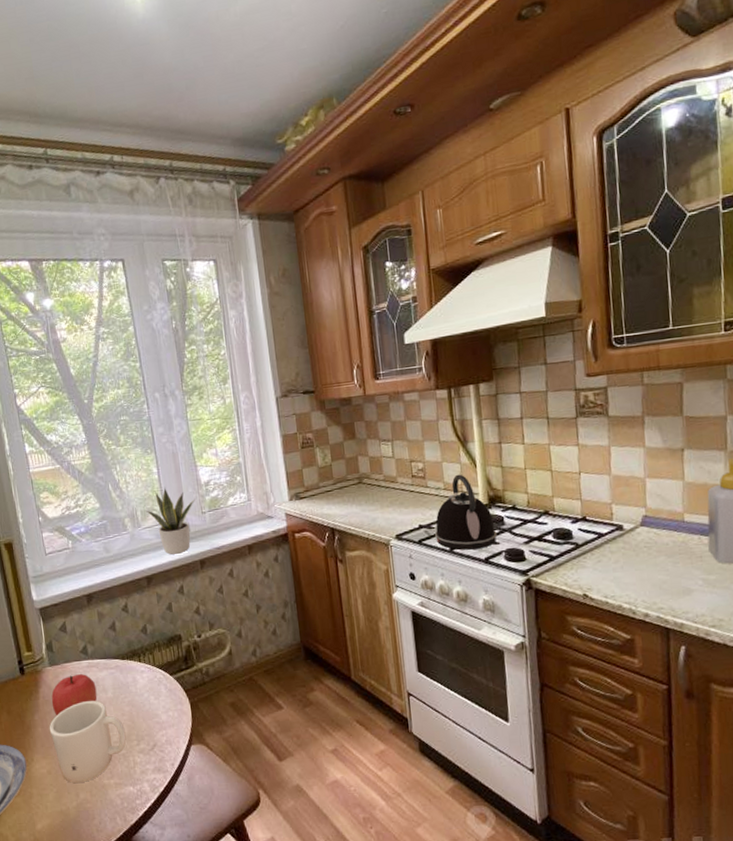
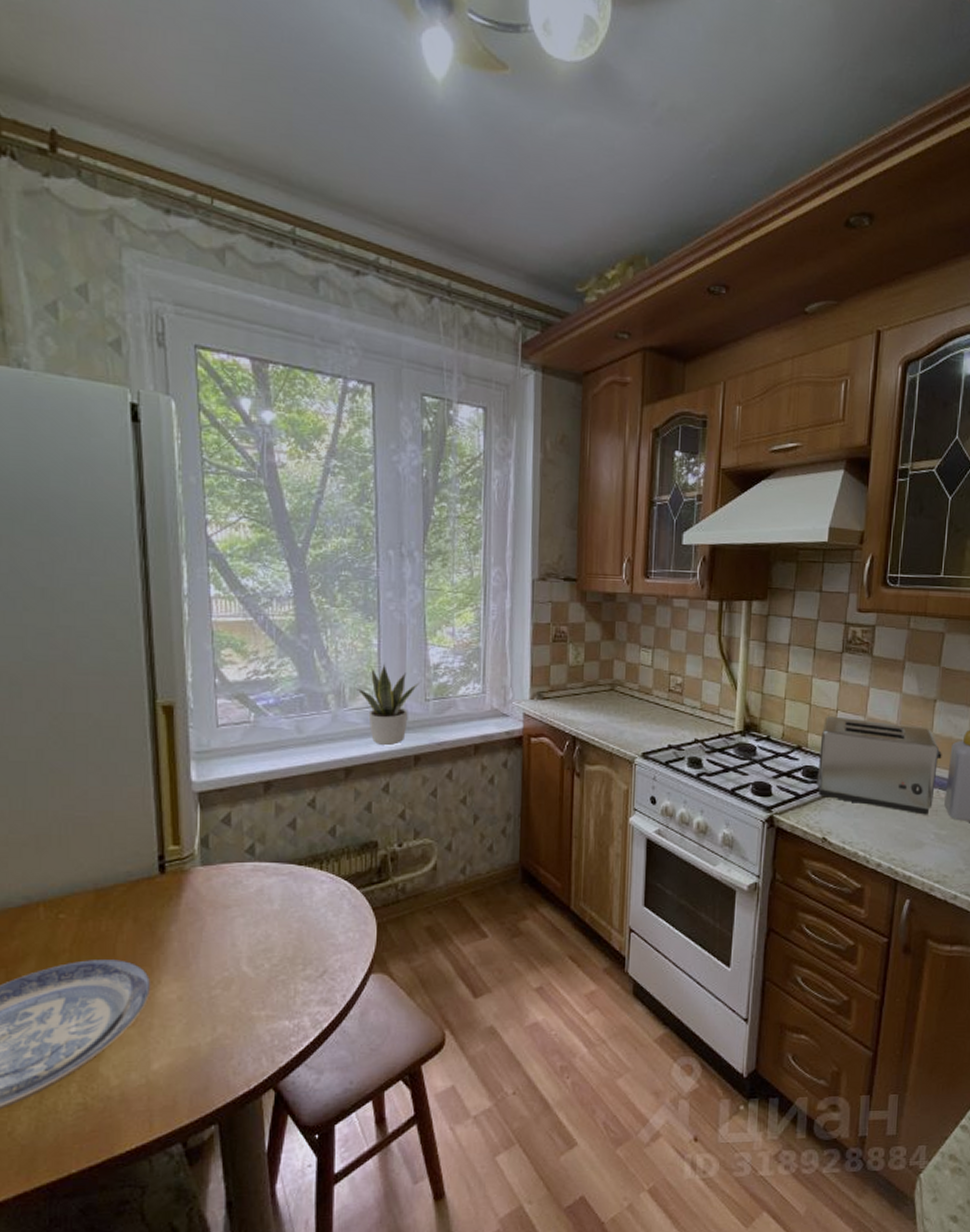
mug: present [49,701,127,784] -> none [188,913,290,1014]
fruit: present [51,673,98,716] -> none [196,877,260,928]
kettle: present [435,474,497,550] -> none [684,695,747,778]
toaster: none [567,477,699,563] -> present [815,716,942,815]

